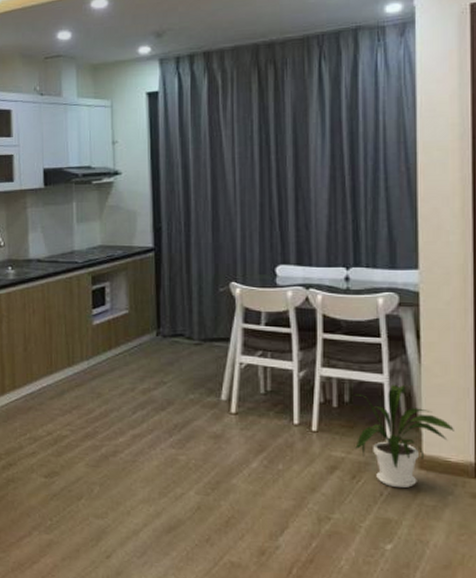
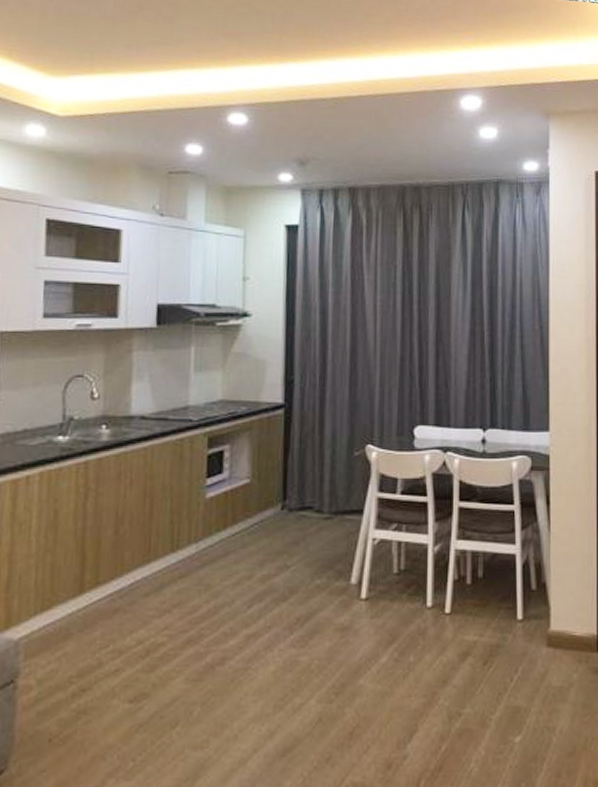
house plant: present [352,384,454,489] -> none [485,554,579,671]

